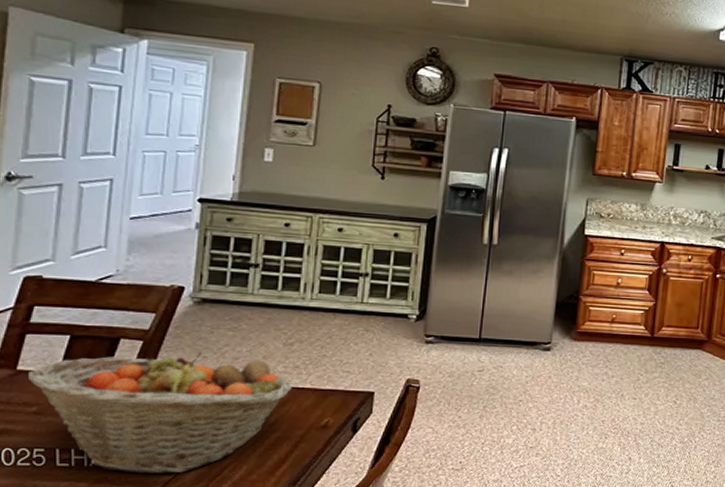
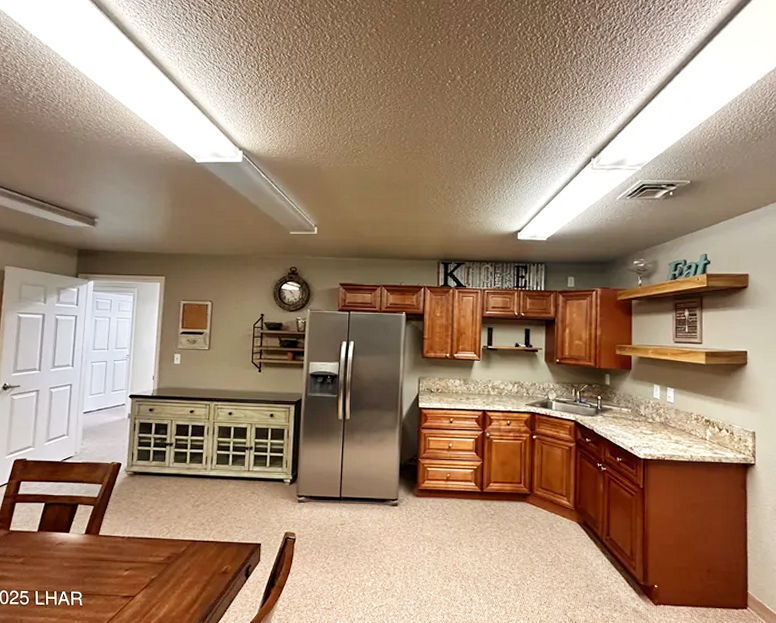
fruit basket: present [28,351,293,474] -> none [17,513,200,611]

